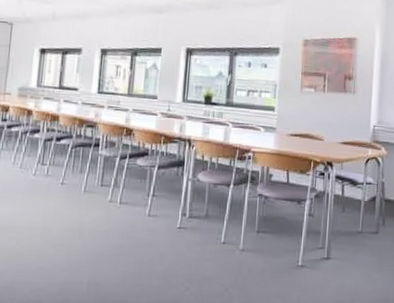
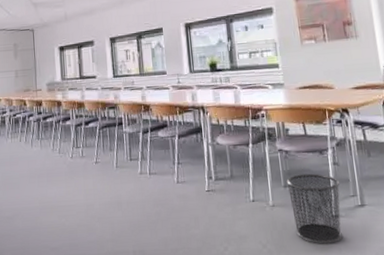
trash can: none [260,221,312,293] -> present [286,173,343,244]

